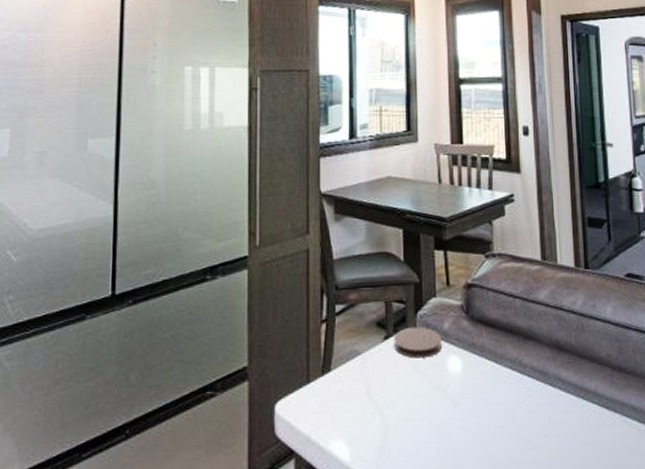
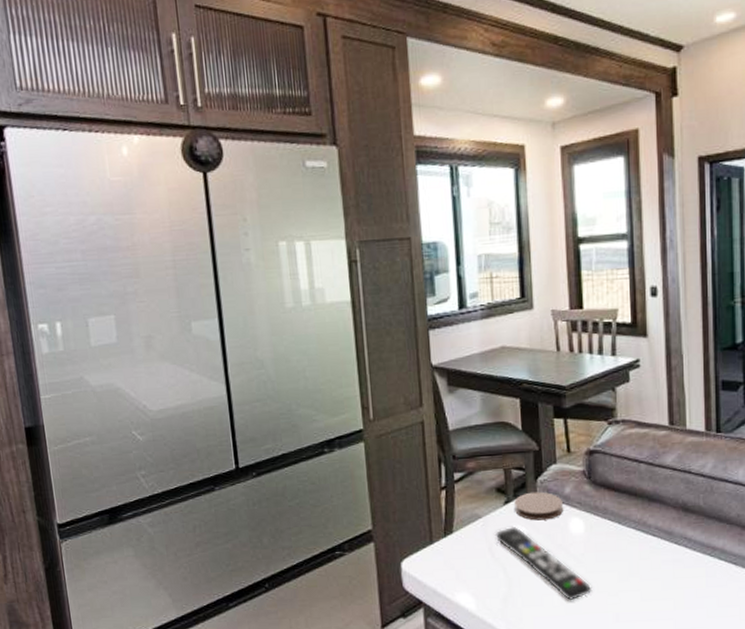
remote control: none [373,364,470,450] -> present [495,526,593,601]

